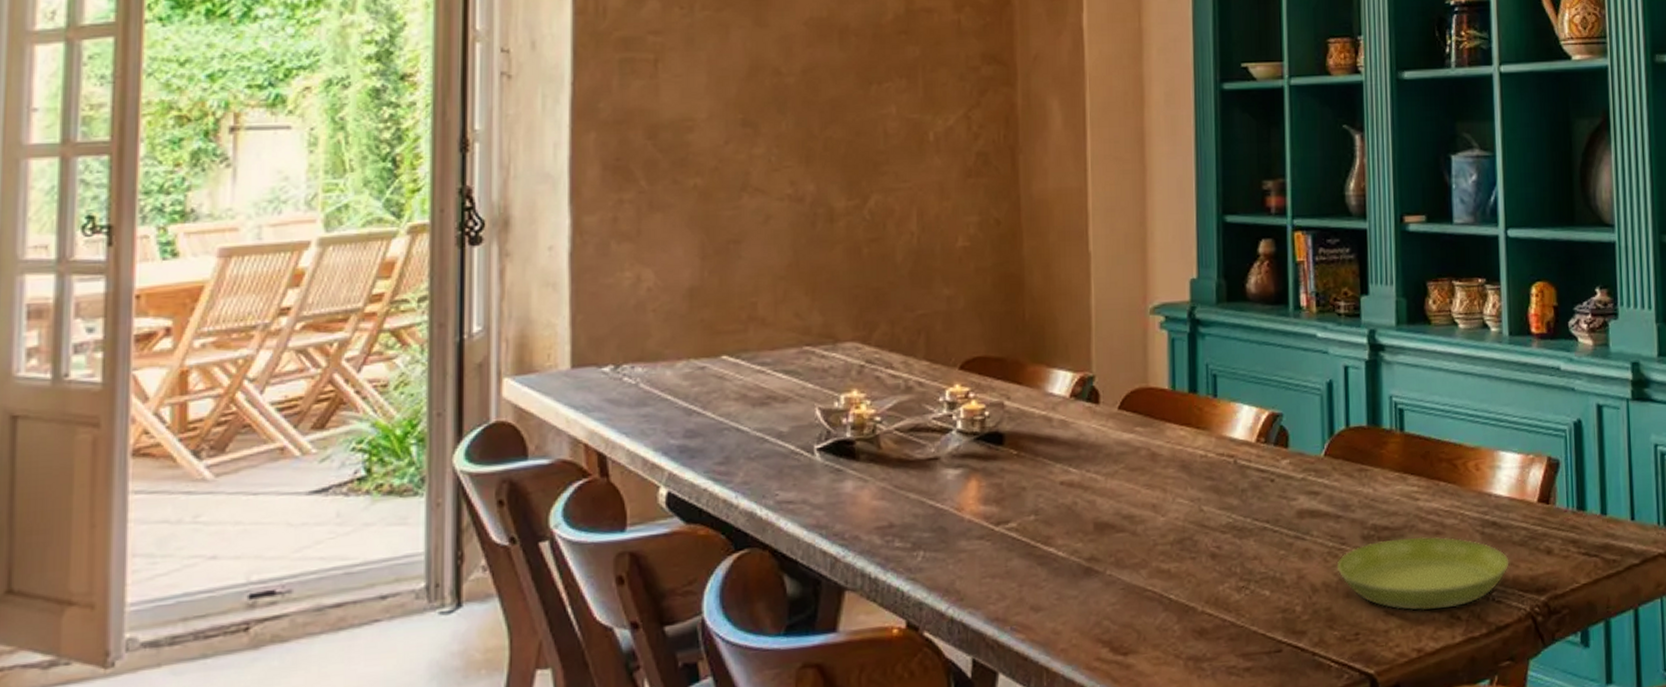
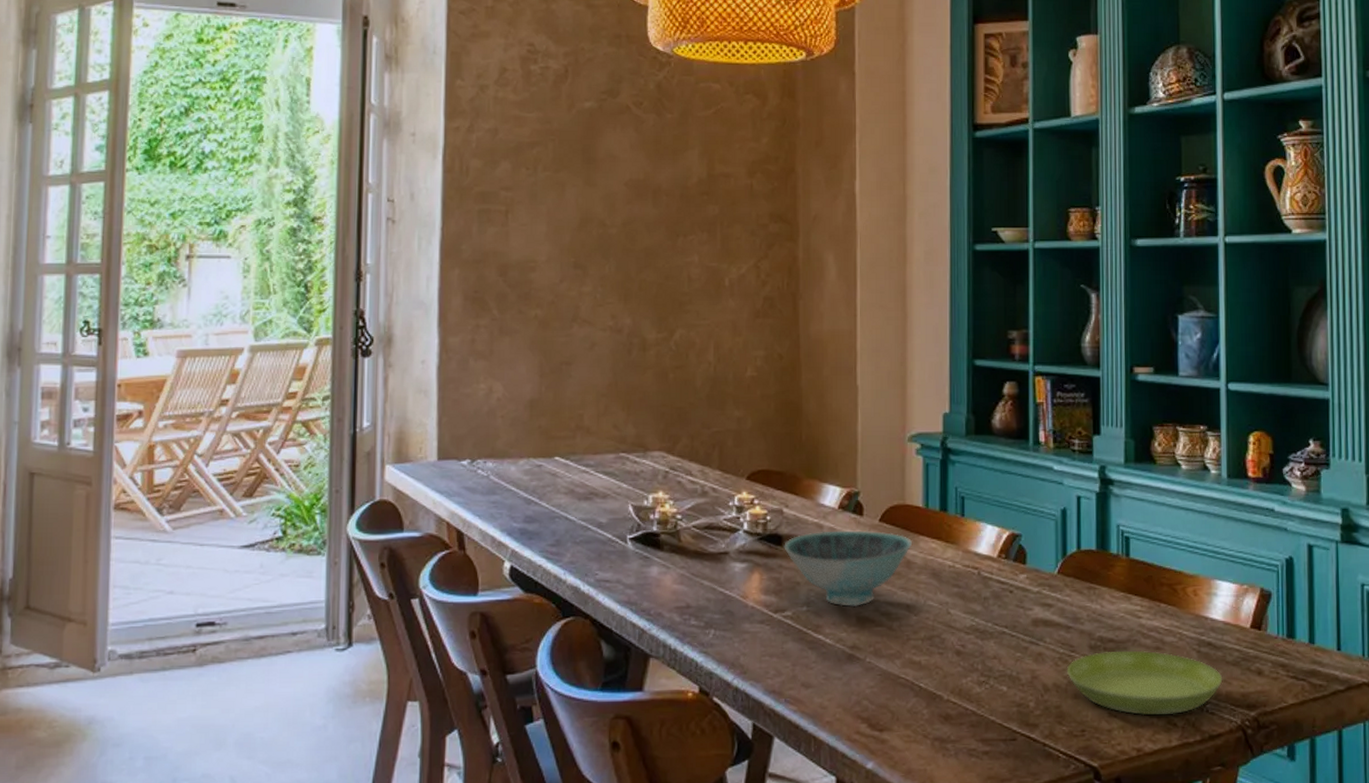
bowl: none [1006,420,1158,512] -> present [784,530,913,607]

